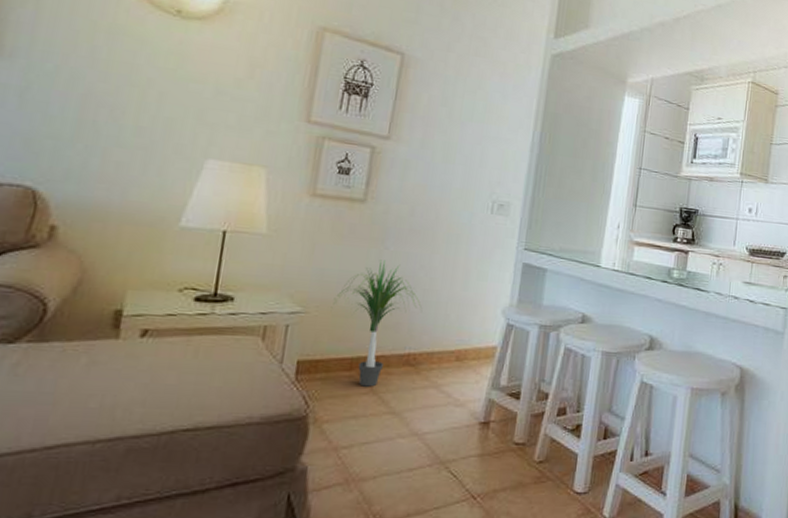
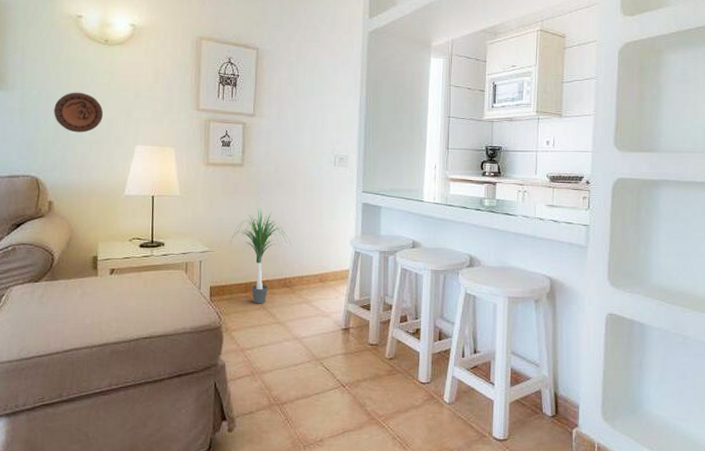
decorative plate: none [77,74,161,133] -> present [54,92,104,133]

